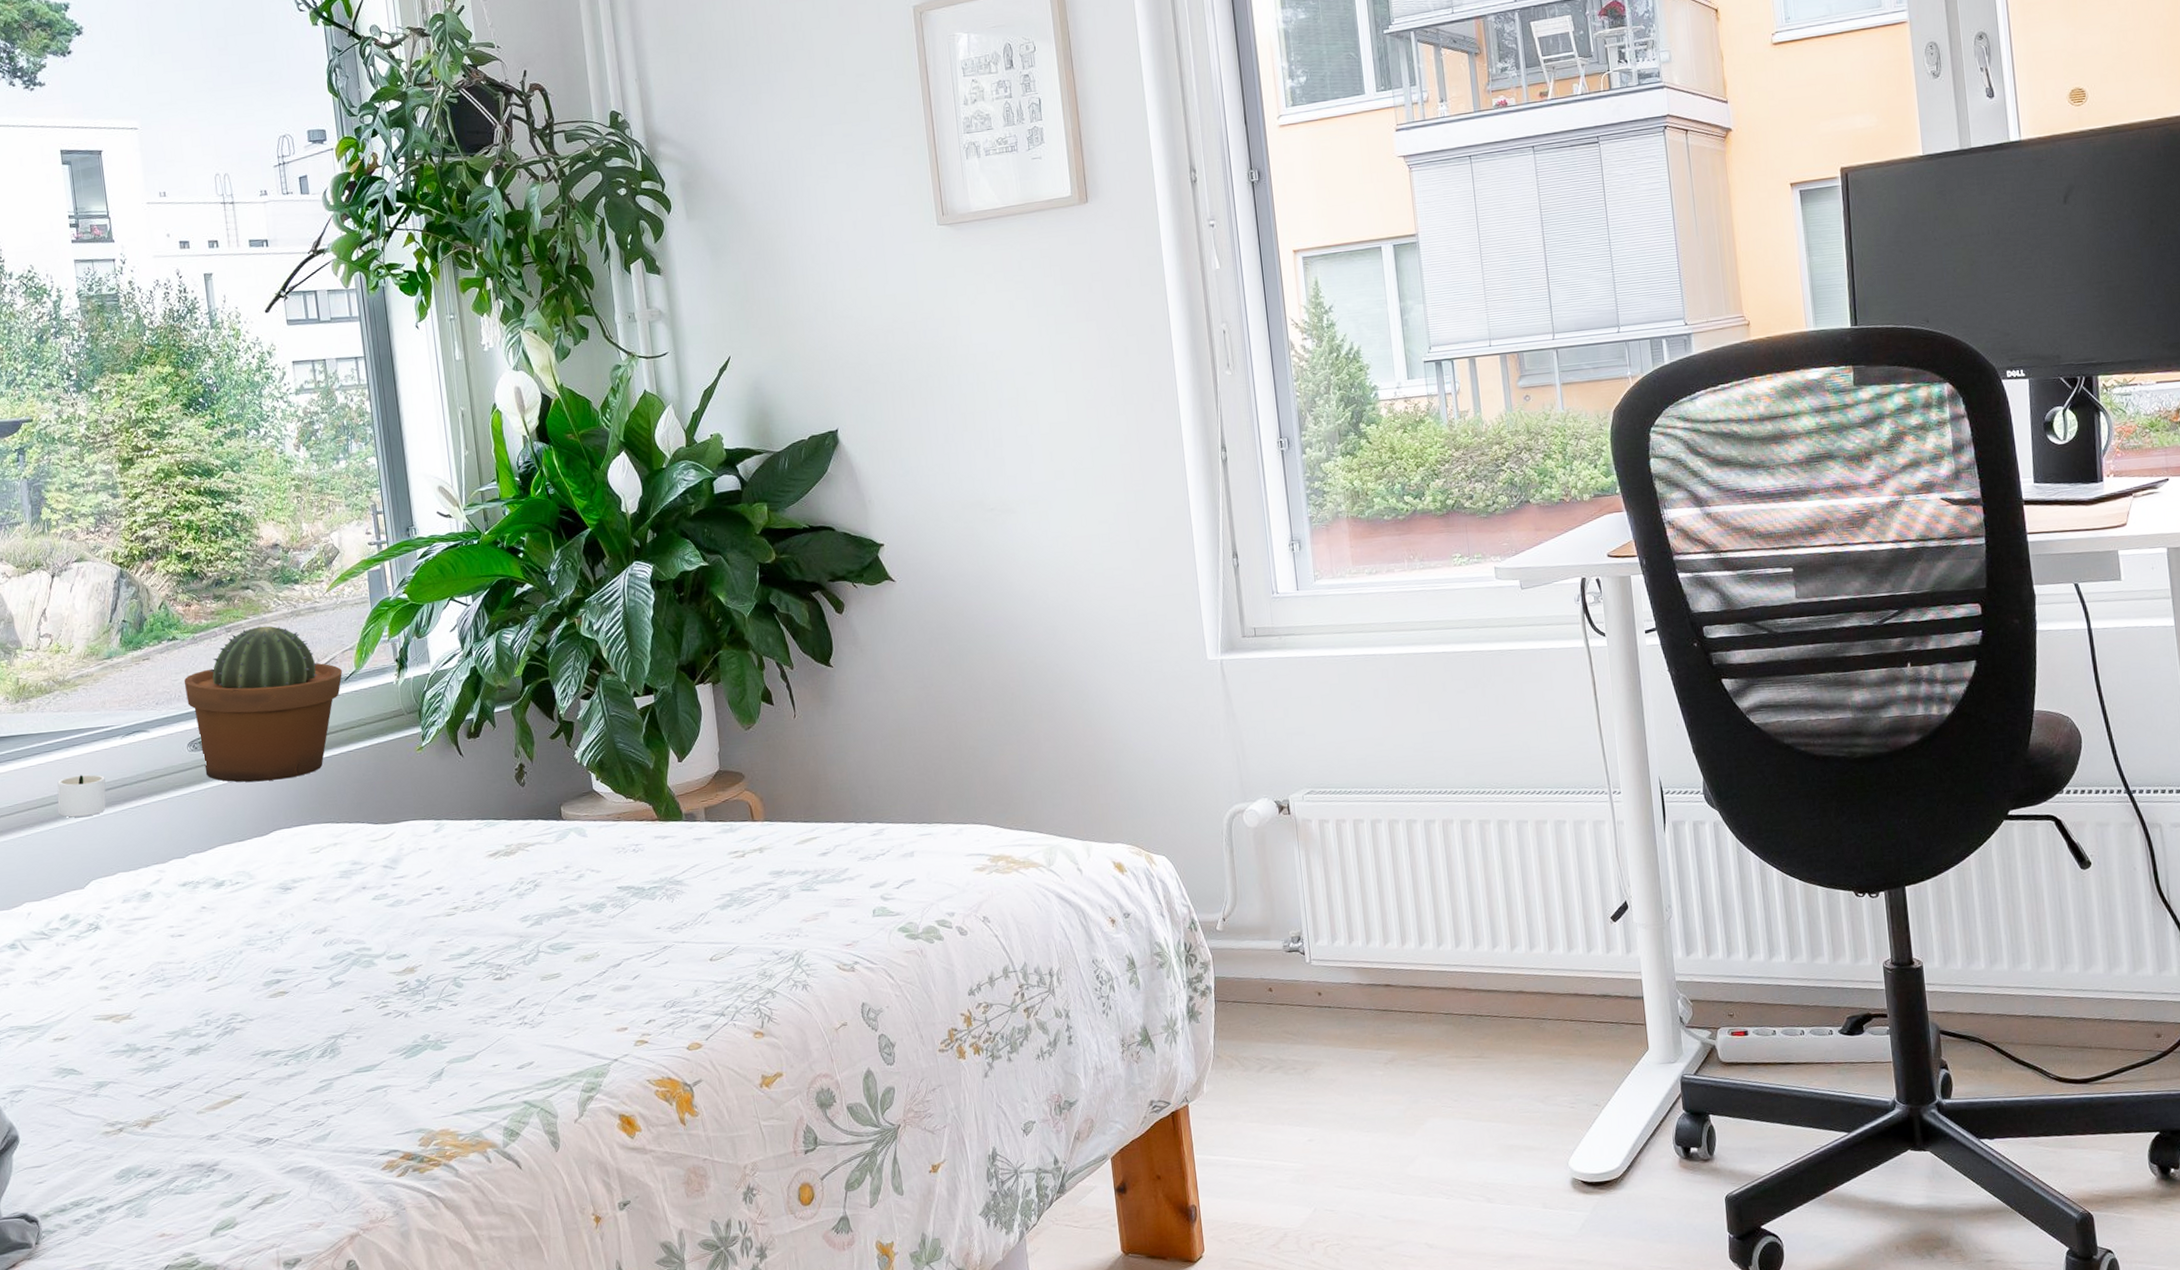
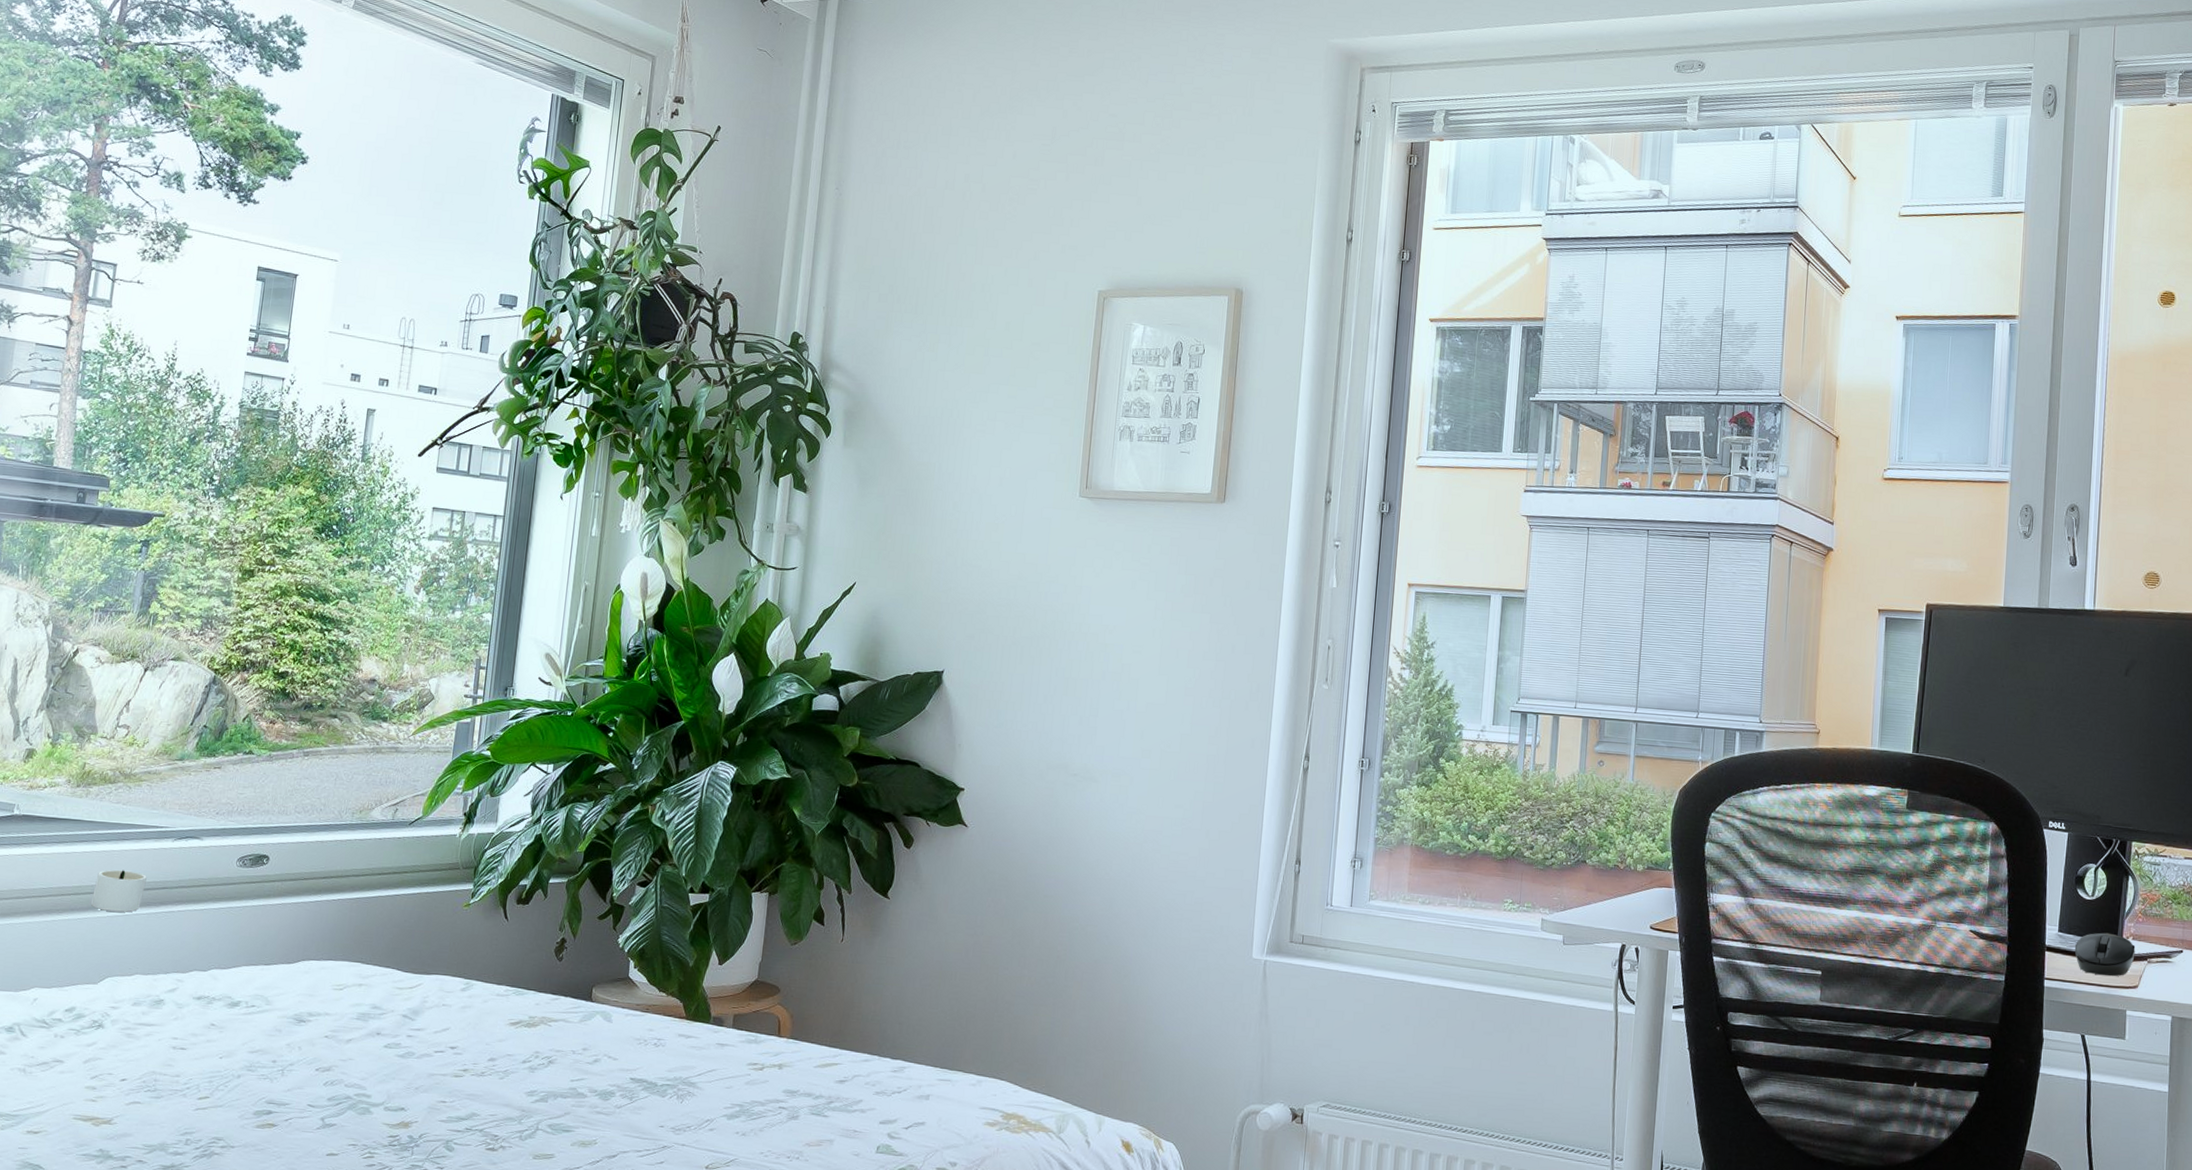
potted cactus: present [184,626,342,782] -> none [248,756,409,911]
computer mouse: none [2053,474,2119,520] -> present [2074,932,2136,976]

